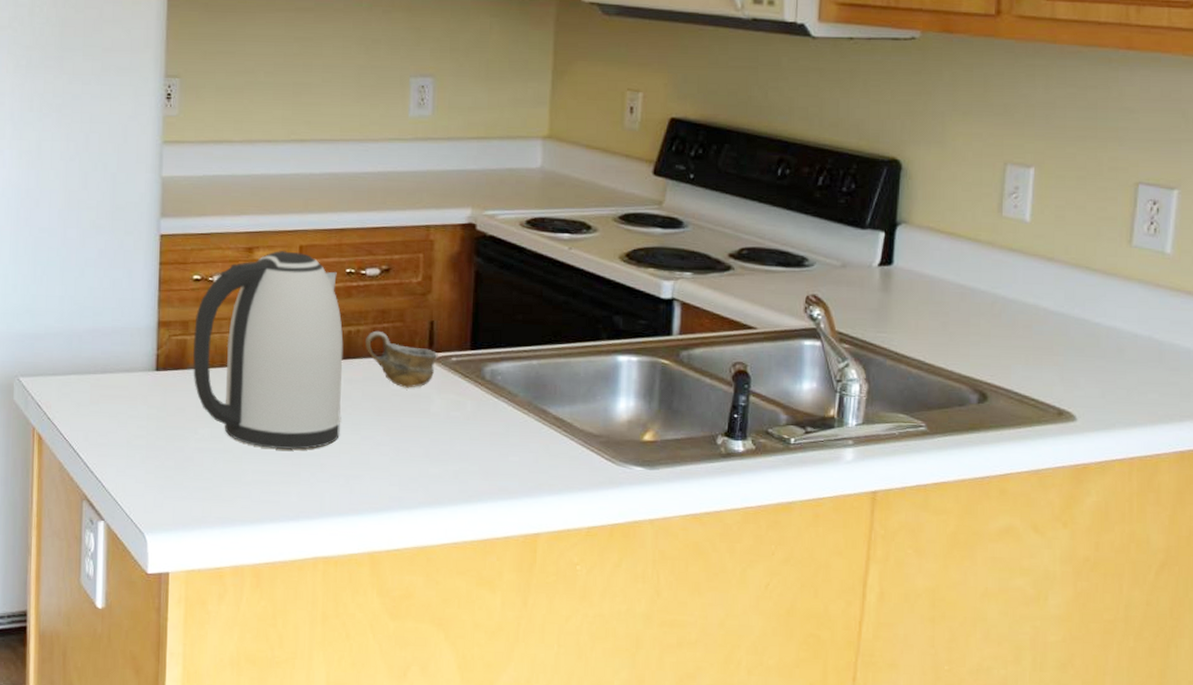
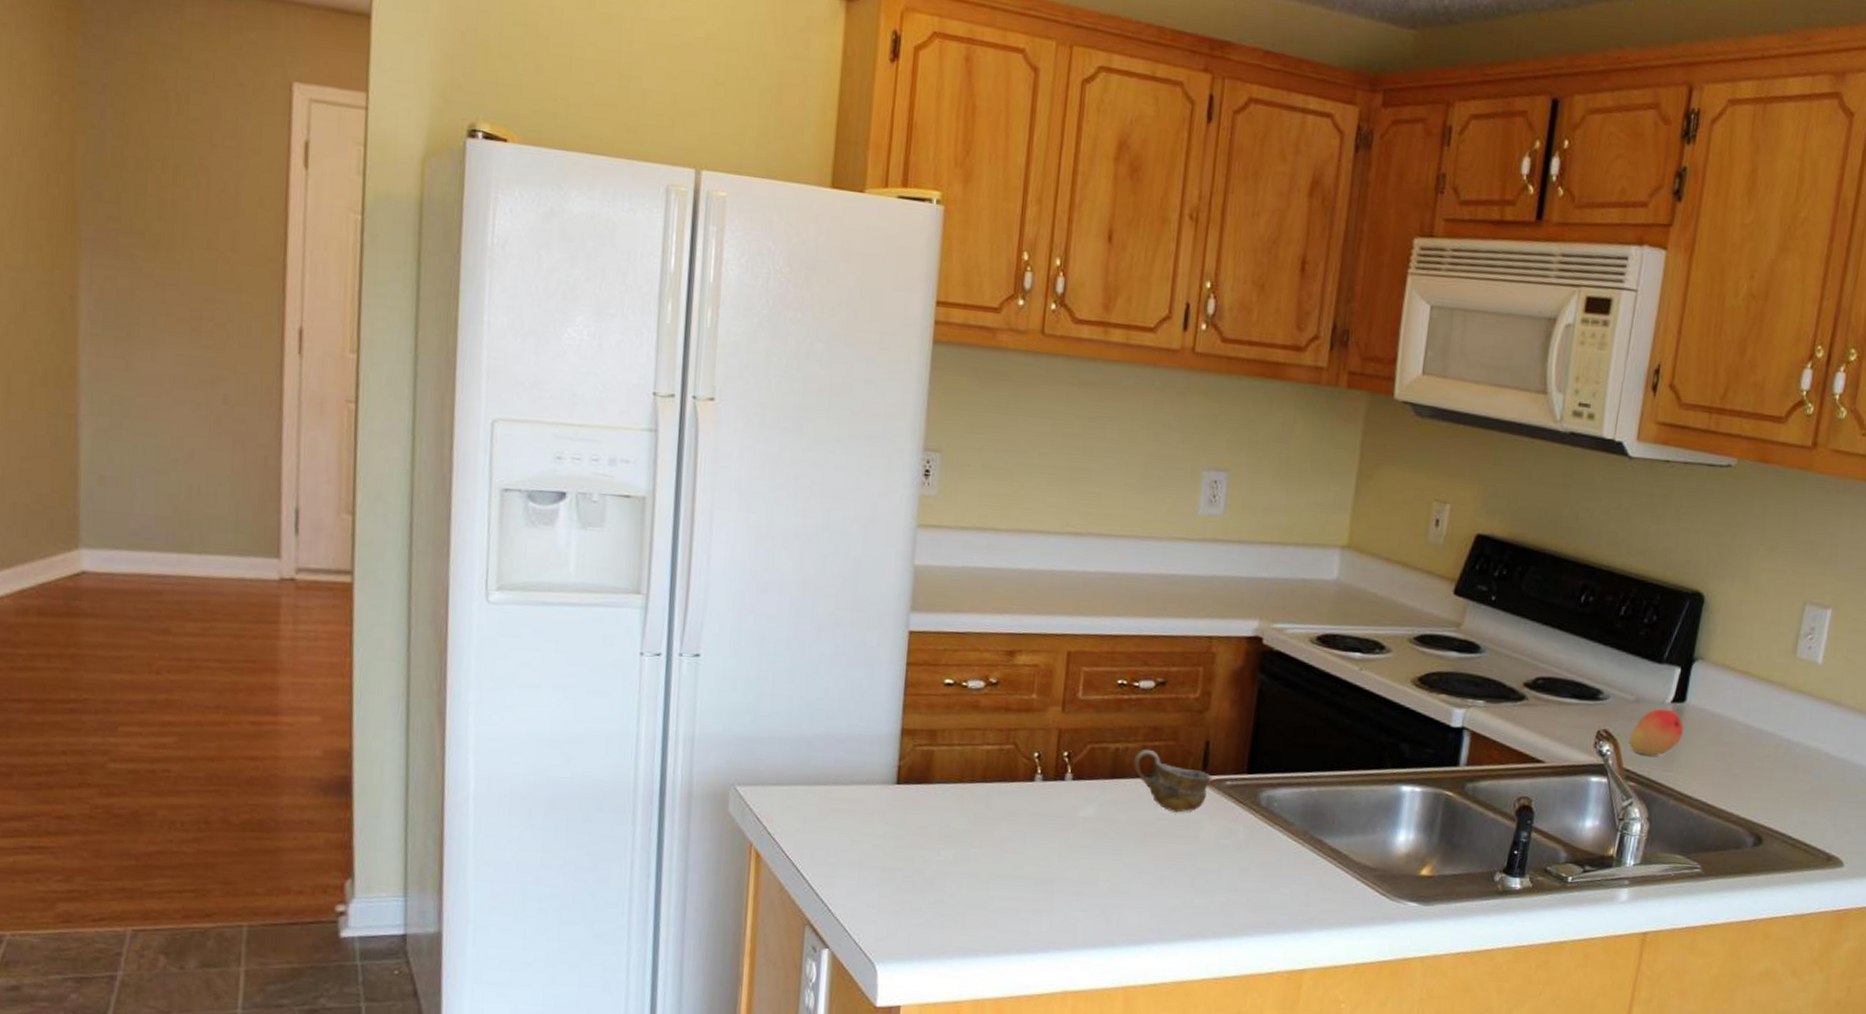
kettle: present [193,251,344,451] -> none [939,656,1110,876]
fruit: none [839,272,893,318] -> present [1628,708,1683,756]

